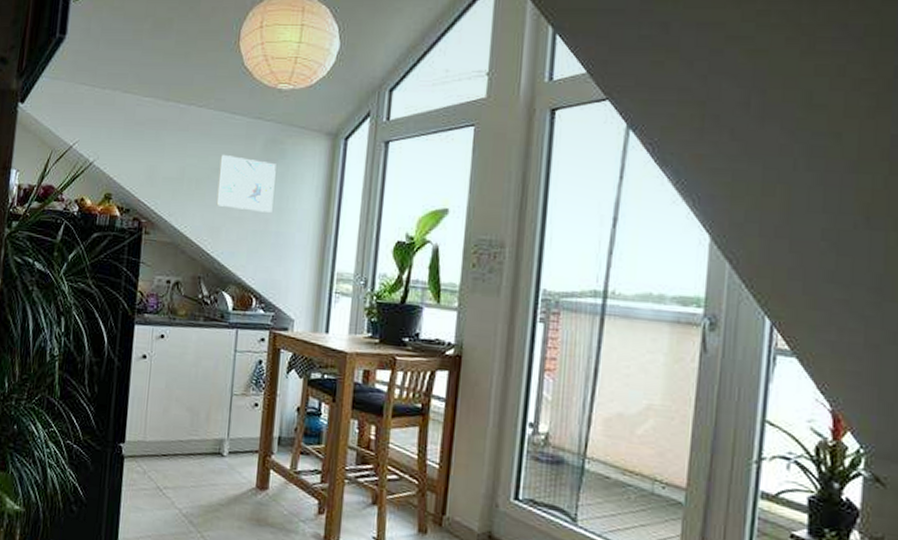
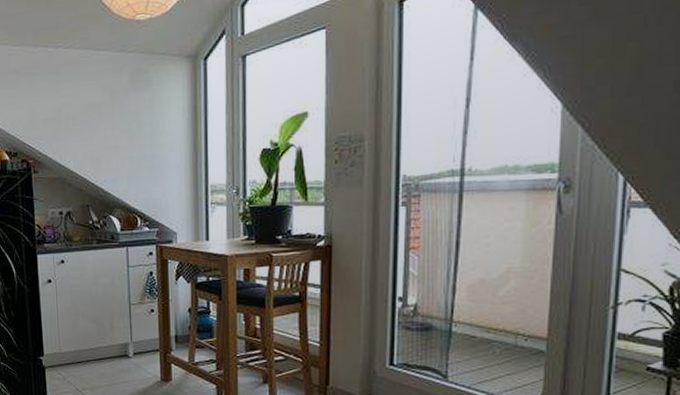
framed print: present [216,155,276,213] -> none [91,90,145,139]

